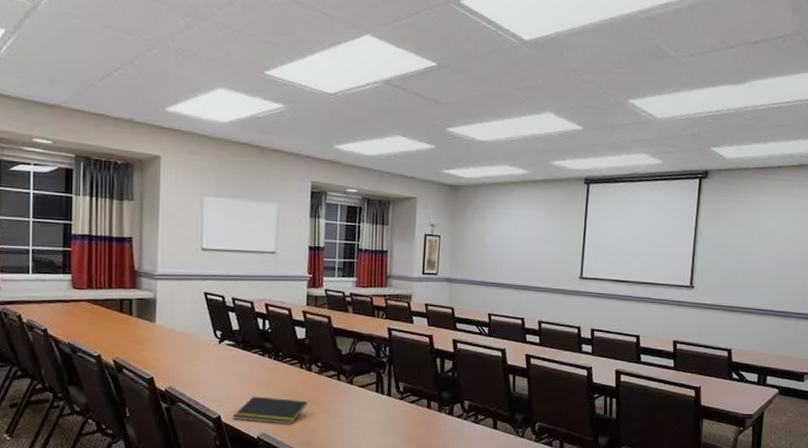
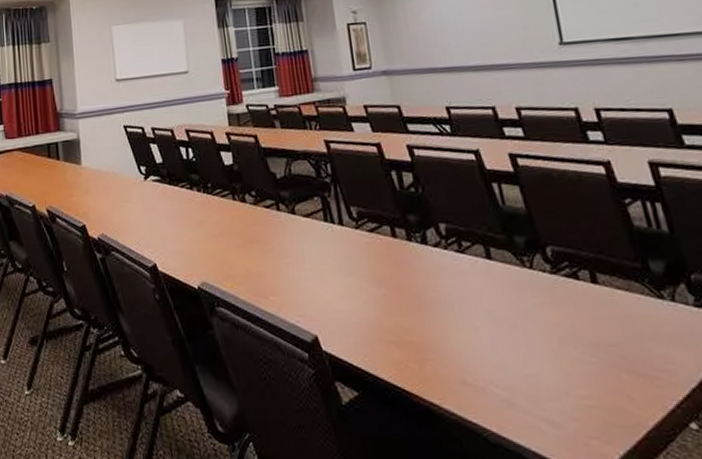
notepad: present [232,396,307,425] -> none [168,237,247,270]

